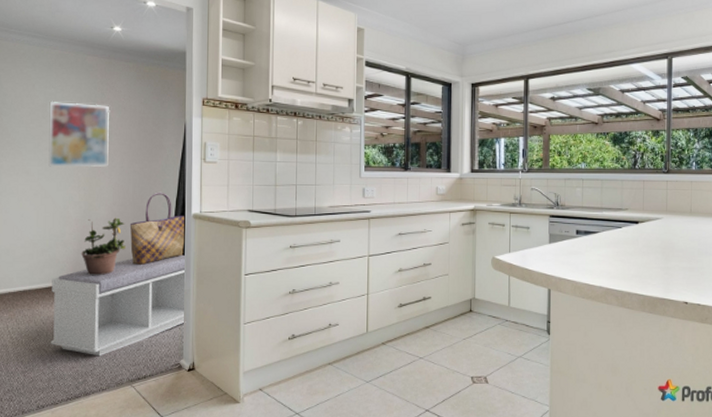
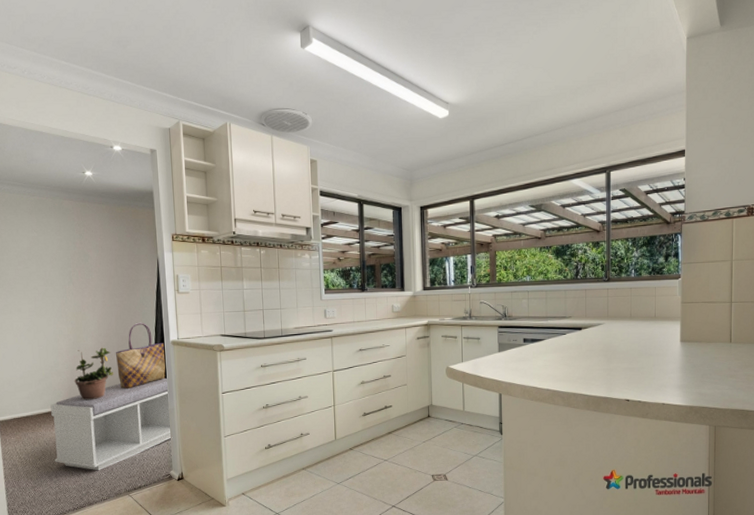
wall art: present [48,101,110,168] -> none [33,244,91,305]

